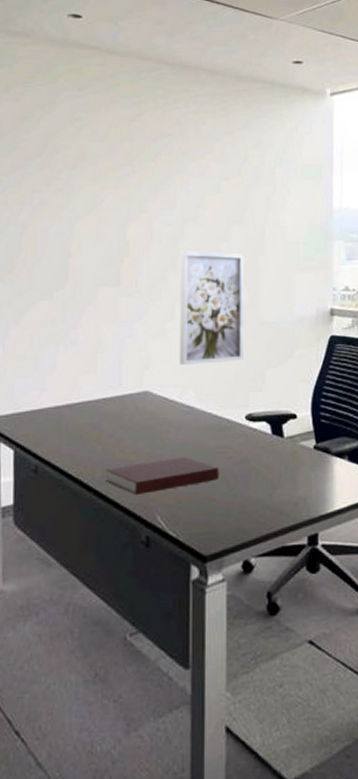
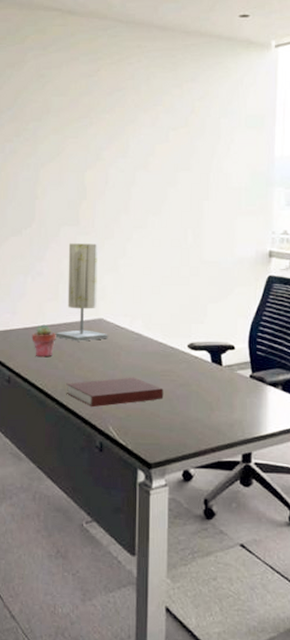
potted succulent: none [64,401,94,441] -> present [32,324,56,358]
table lamp: none [92,306,155,419] -> present [55,243,108,341]
wall art: present [180,251,244,365] -> none [130,196,189,297]

